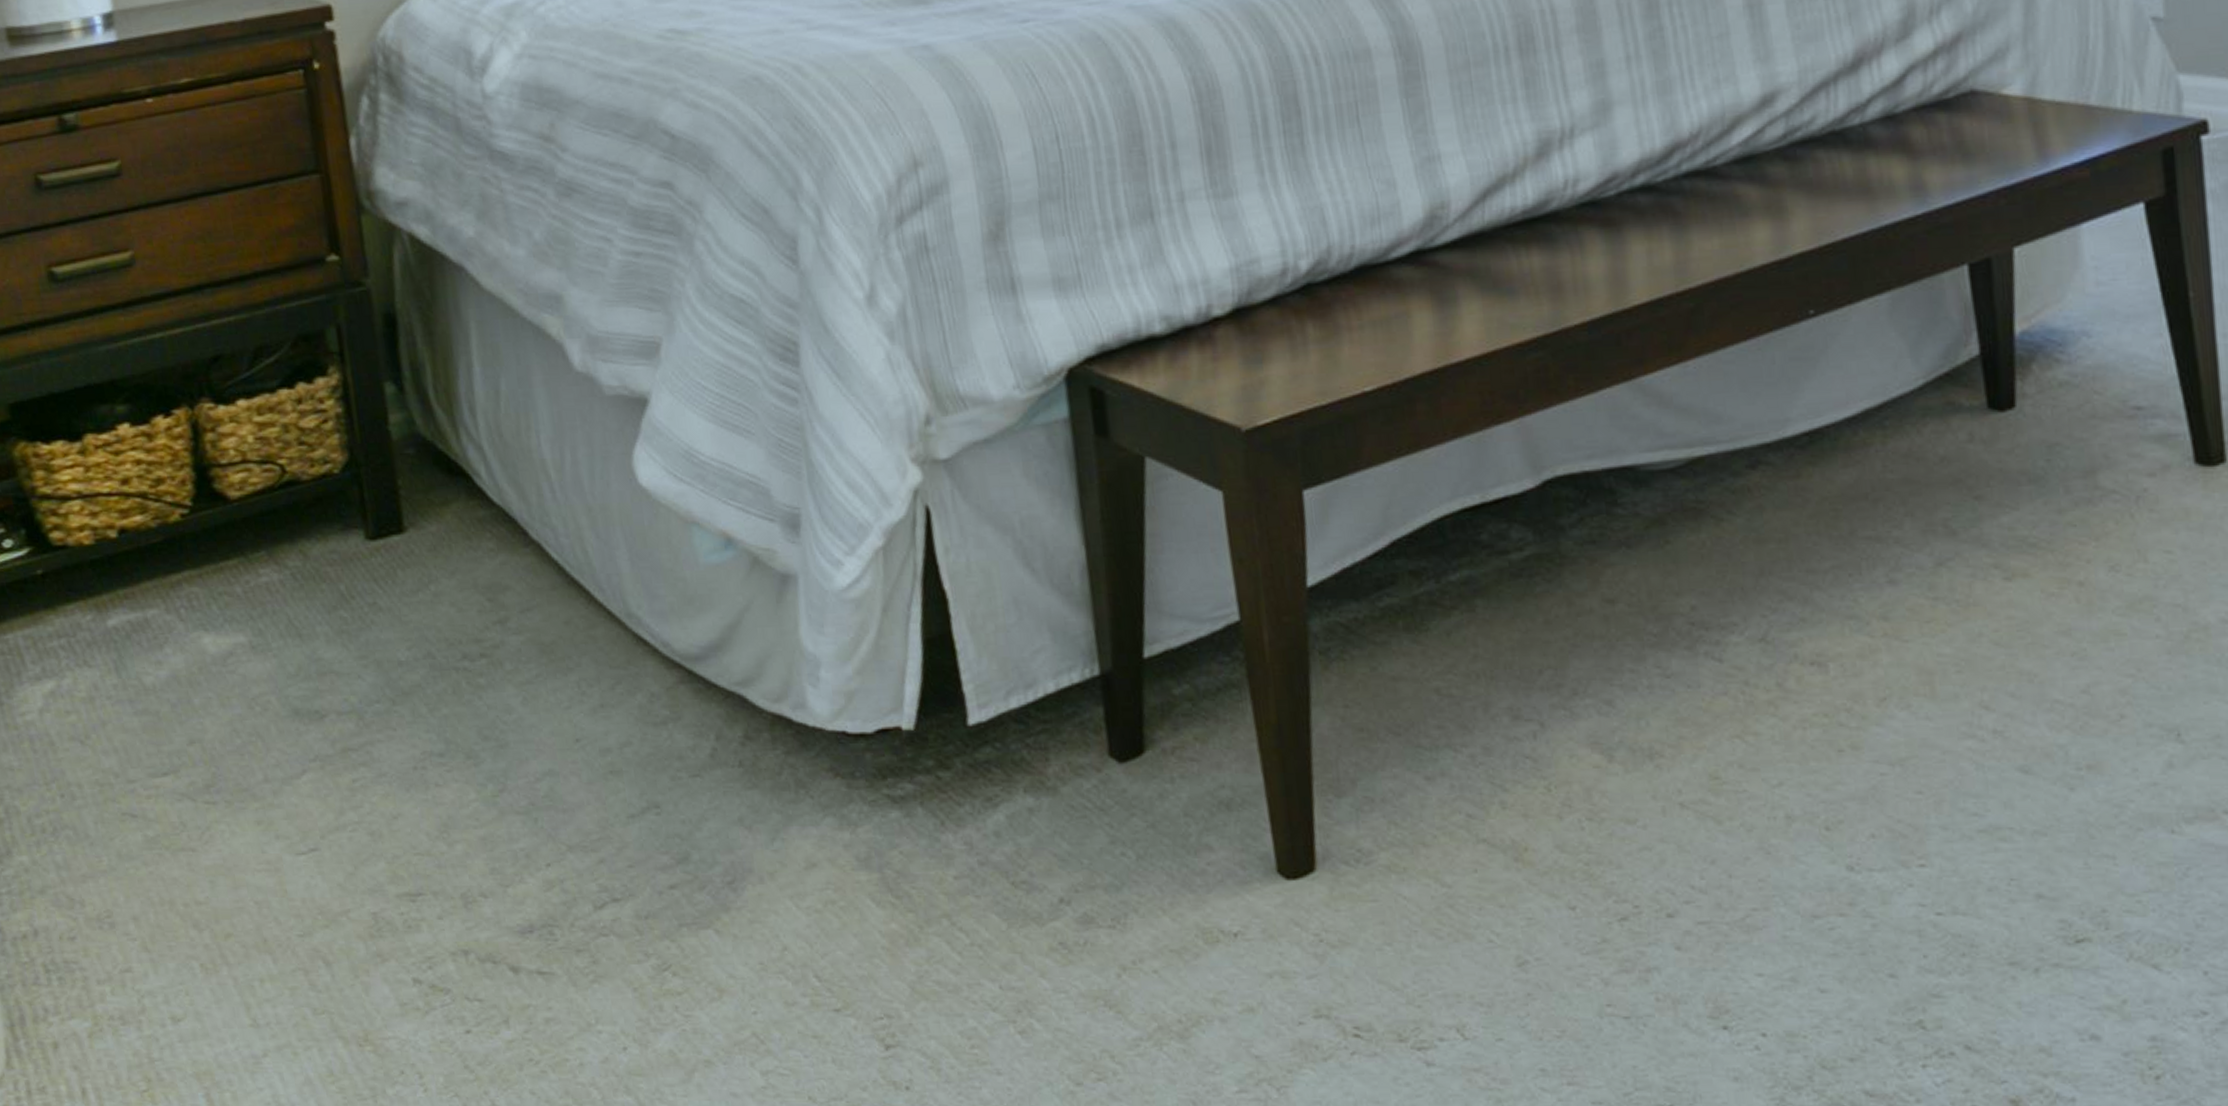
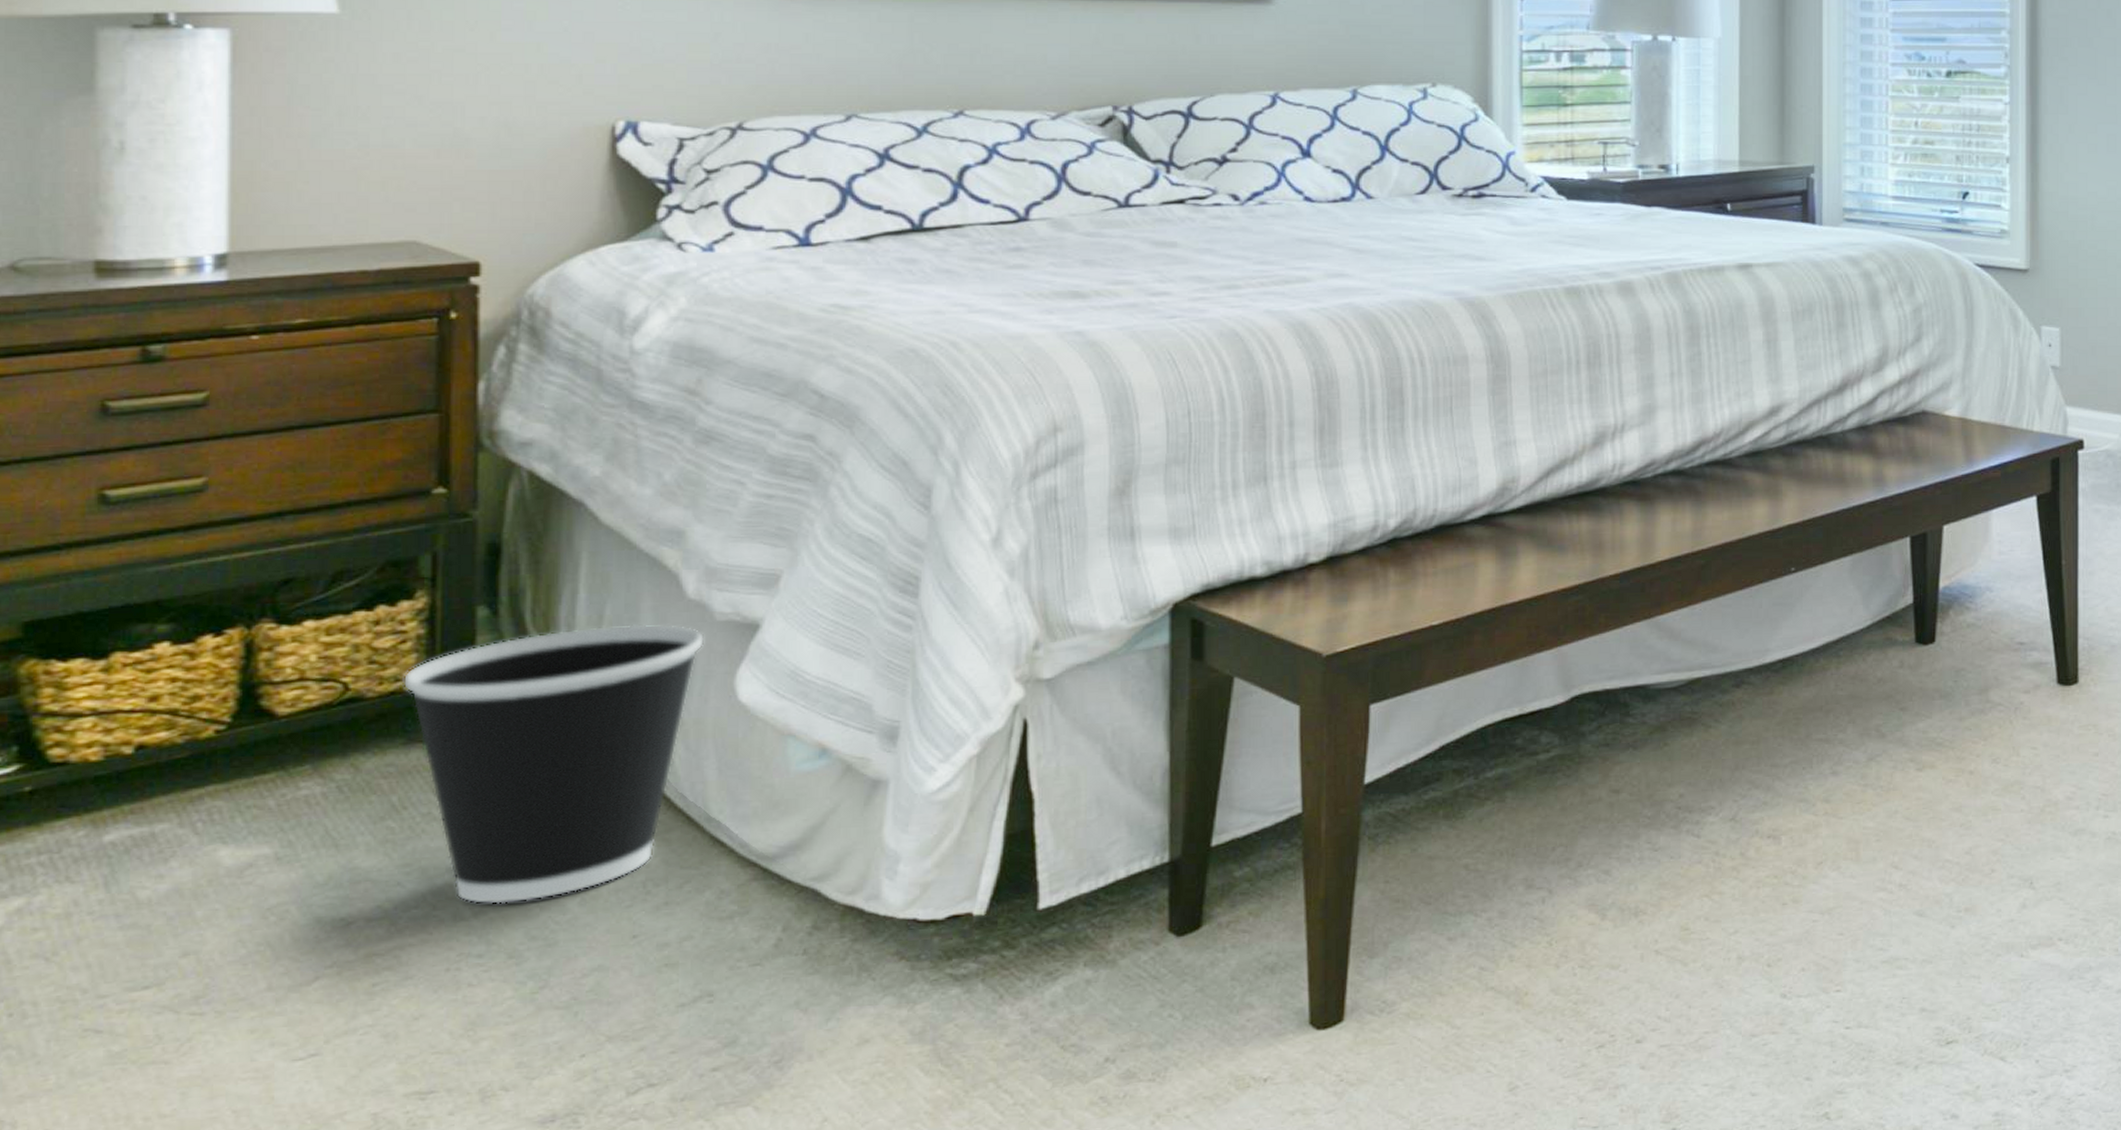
wastebasket: none [330,399,598,701] -> present [402,623,705,905]

